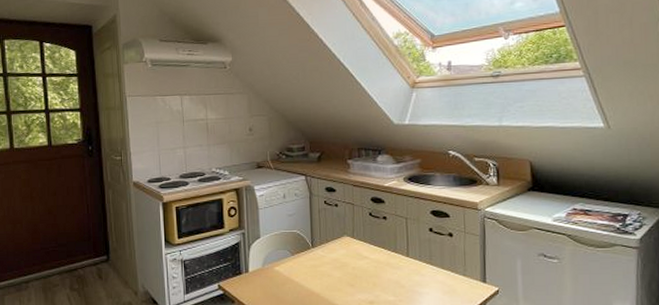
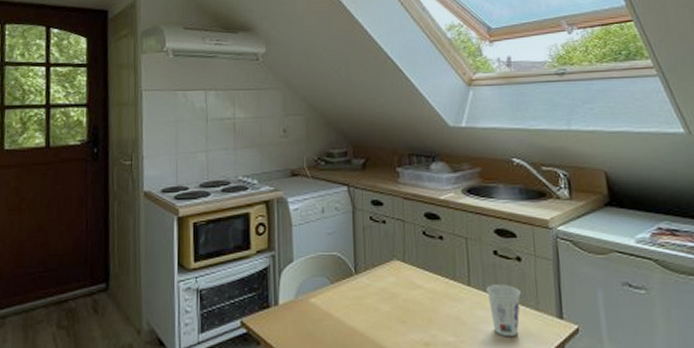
cup: none [422,256,451,297] -> present [487,285,521,337]

